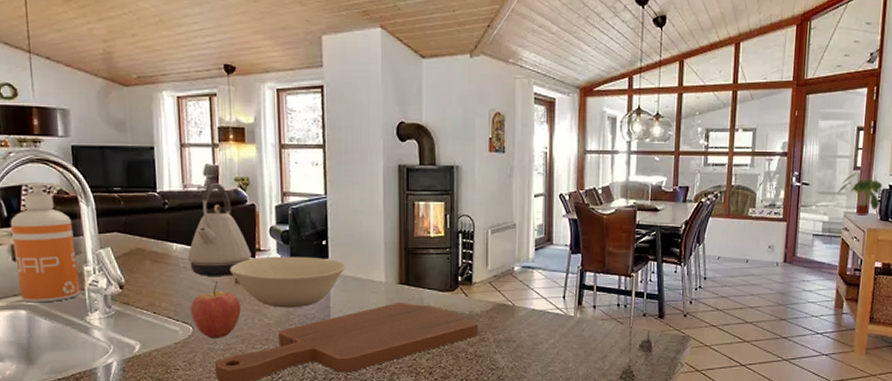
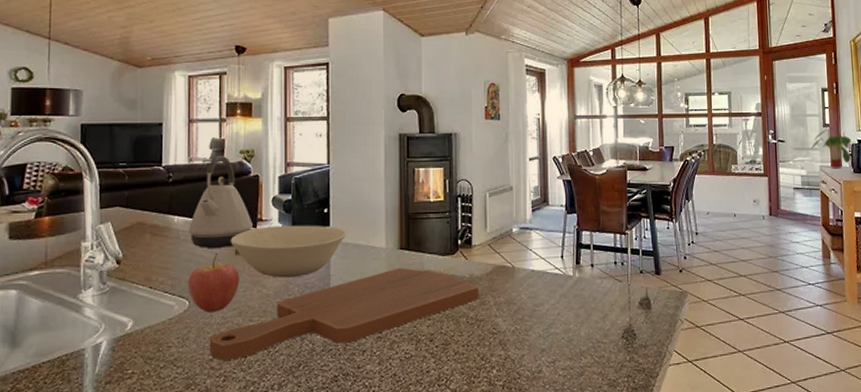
soap dispenser: present [10,181,80,303] -> none [10,159,76,282]

